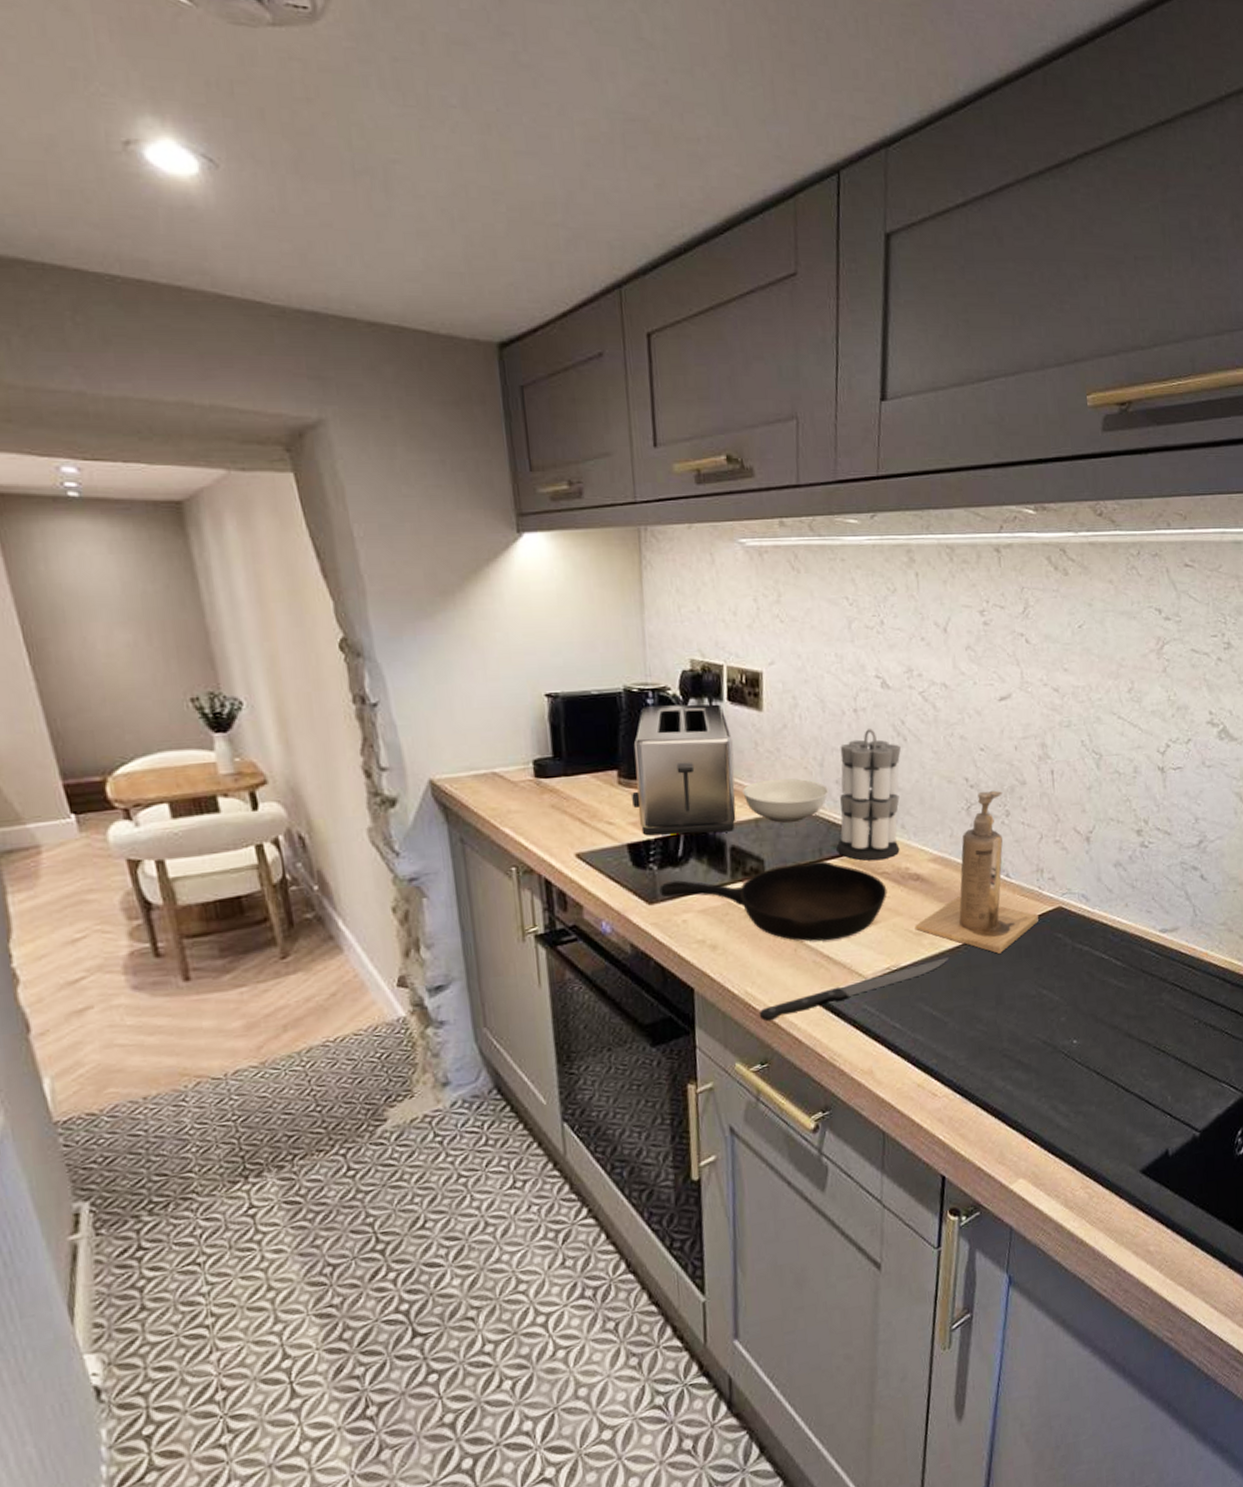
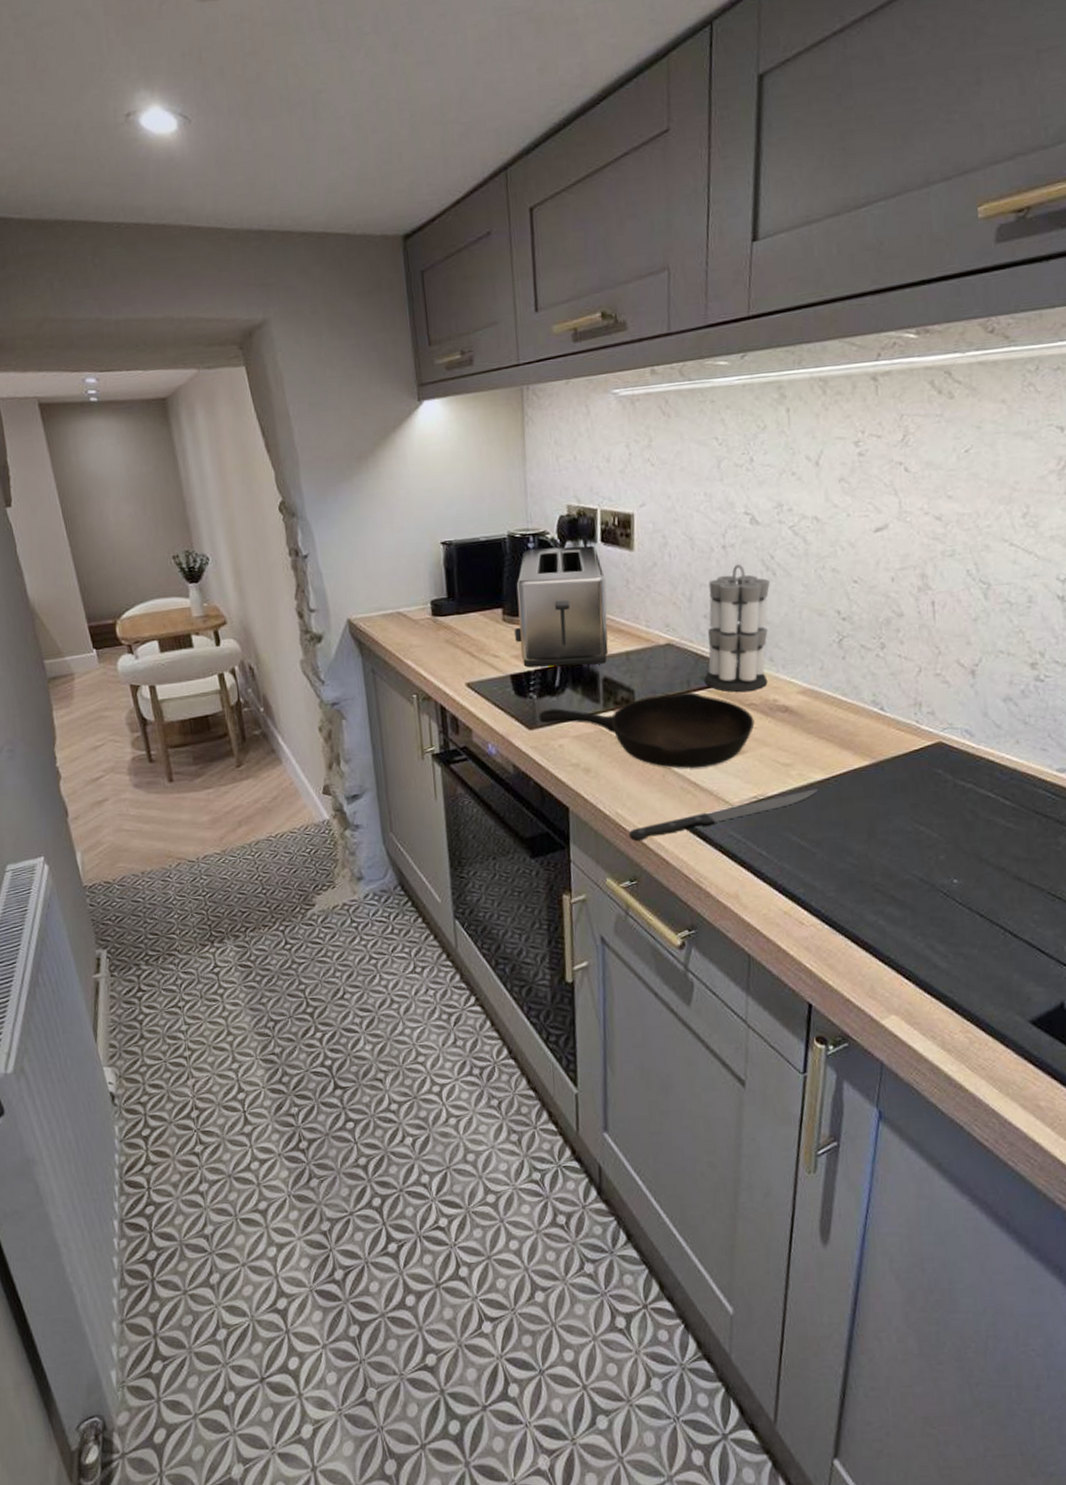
bowl: present [742,778,830,824] -> none [614,613,698,657]
soap dispenser: present [915,790,1039,954] -> none [782,622,917,787]

